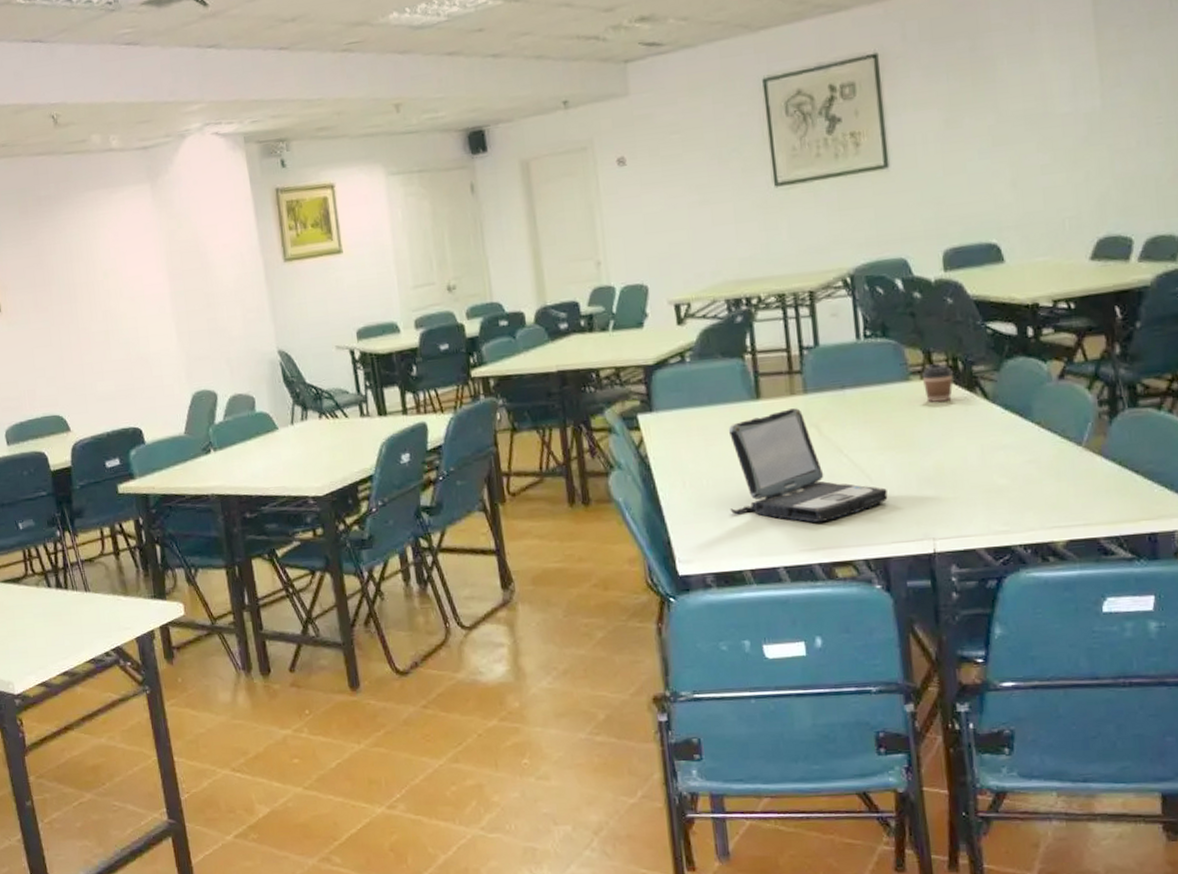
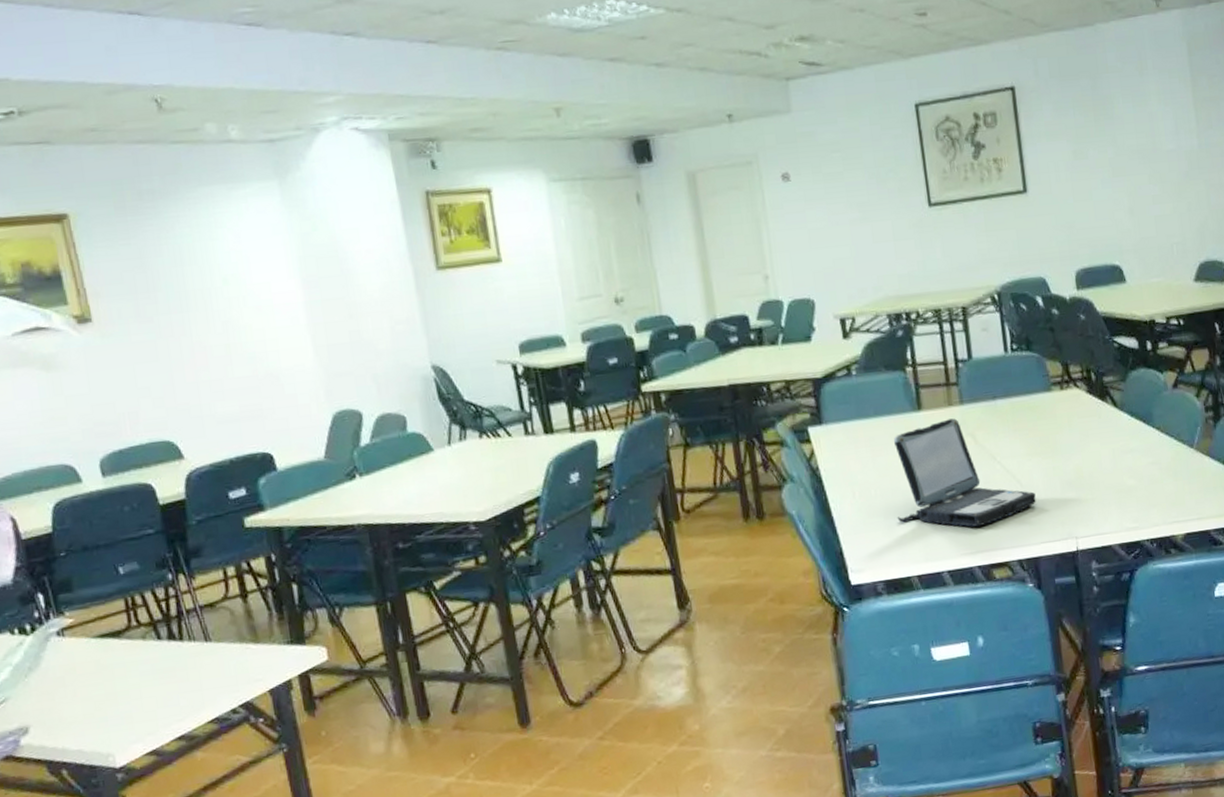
coffee cup: present [921,363,953,402] -> none [1061,375,1088,411]

